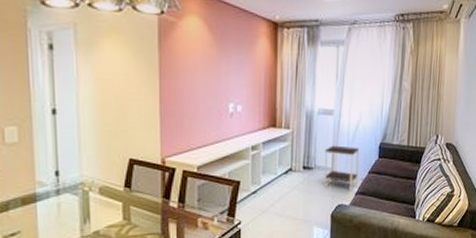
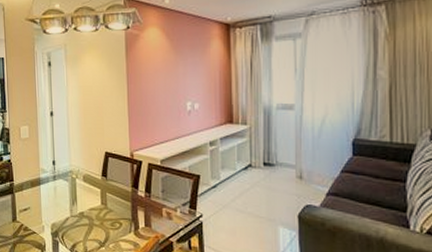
side table: present [324,145,360,192] -> none [286,141,328,192]

